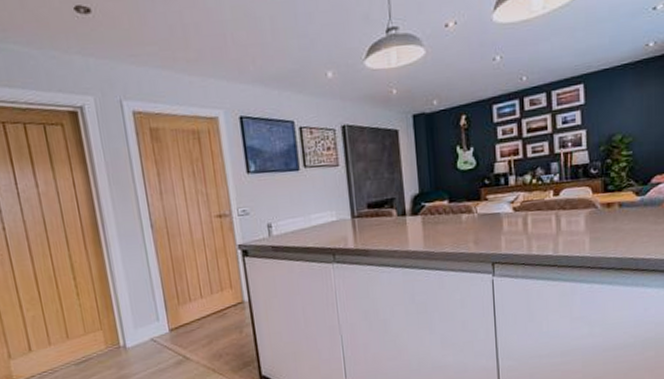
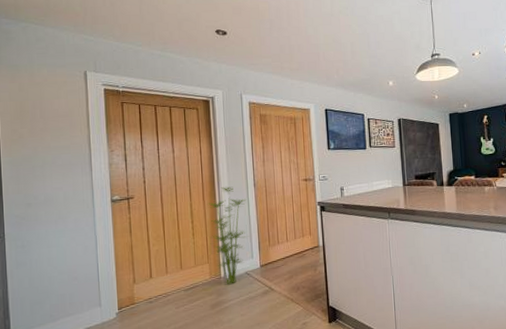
indoor plant: none [93,229,148,355] -> present [209,186,247,285]

